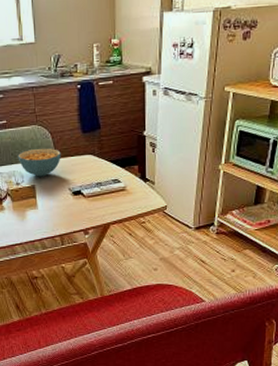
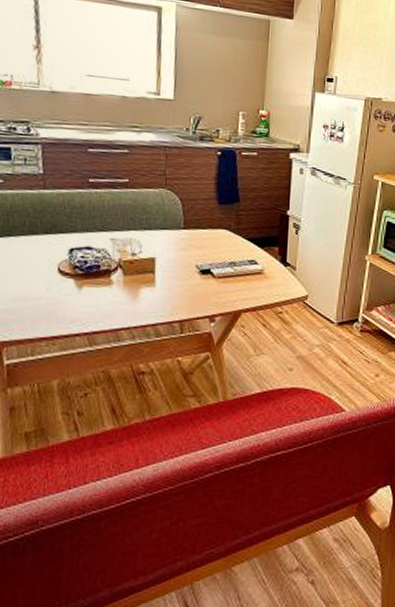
cereal bowl: present [17,148,61,177] -> none [137,215,191,249]

